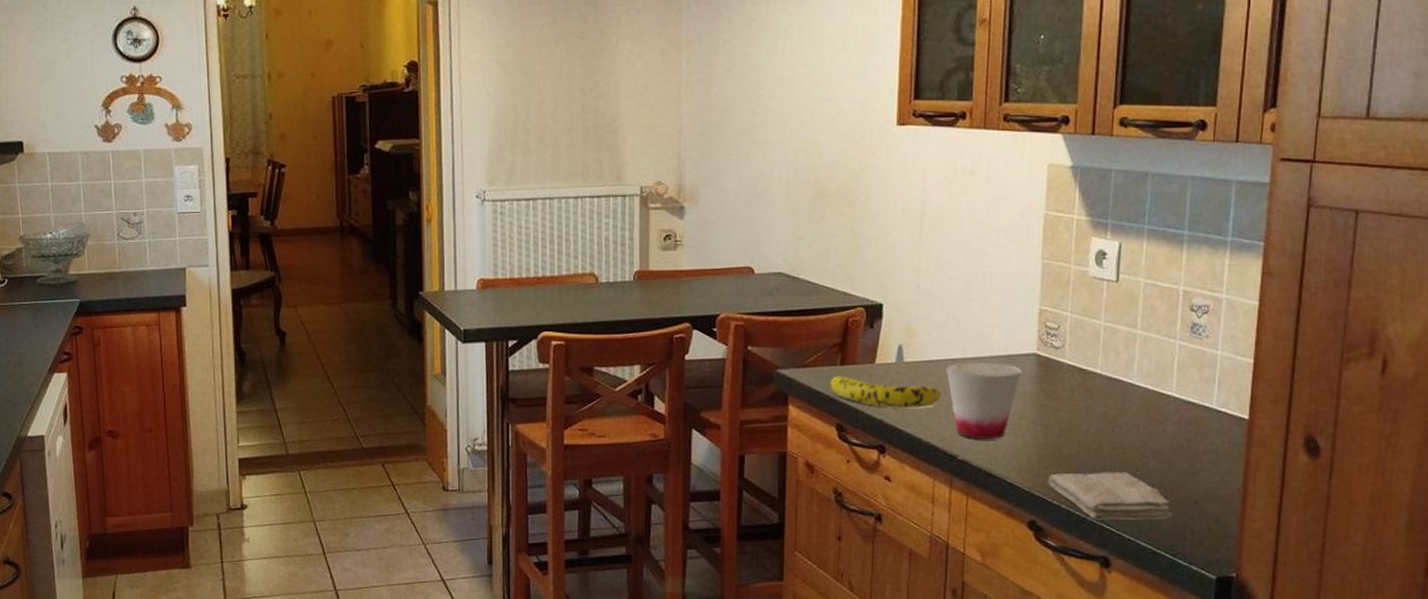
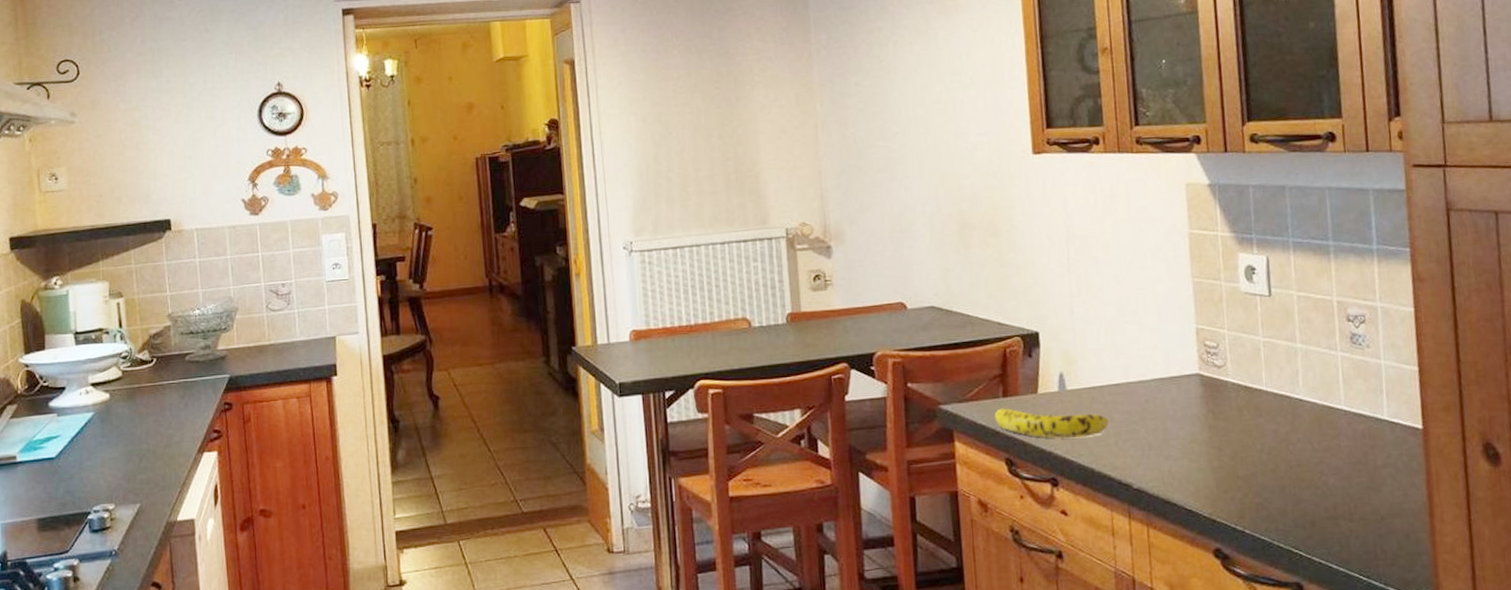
cup: present [946,361,1021,440] -> none [1110,385,1187,466]
washcloth: present [1047,472,1173,522] -> none [1227,491,1361,546]

